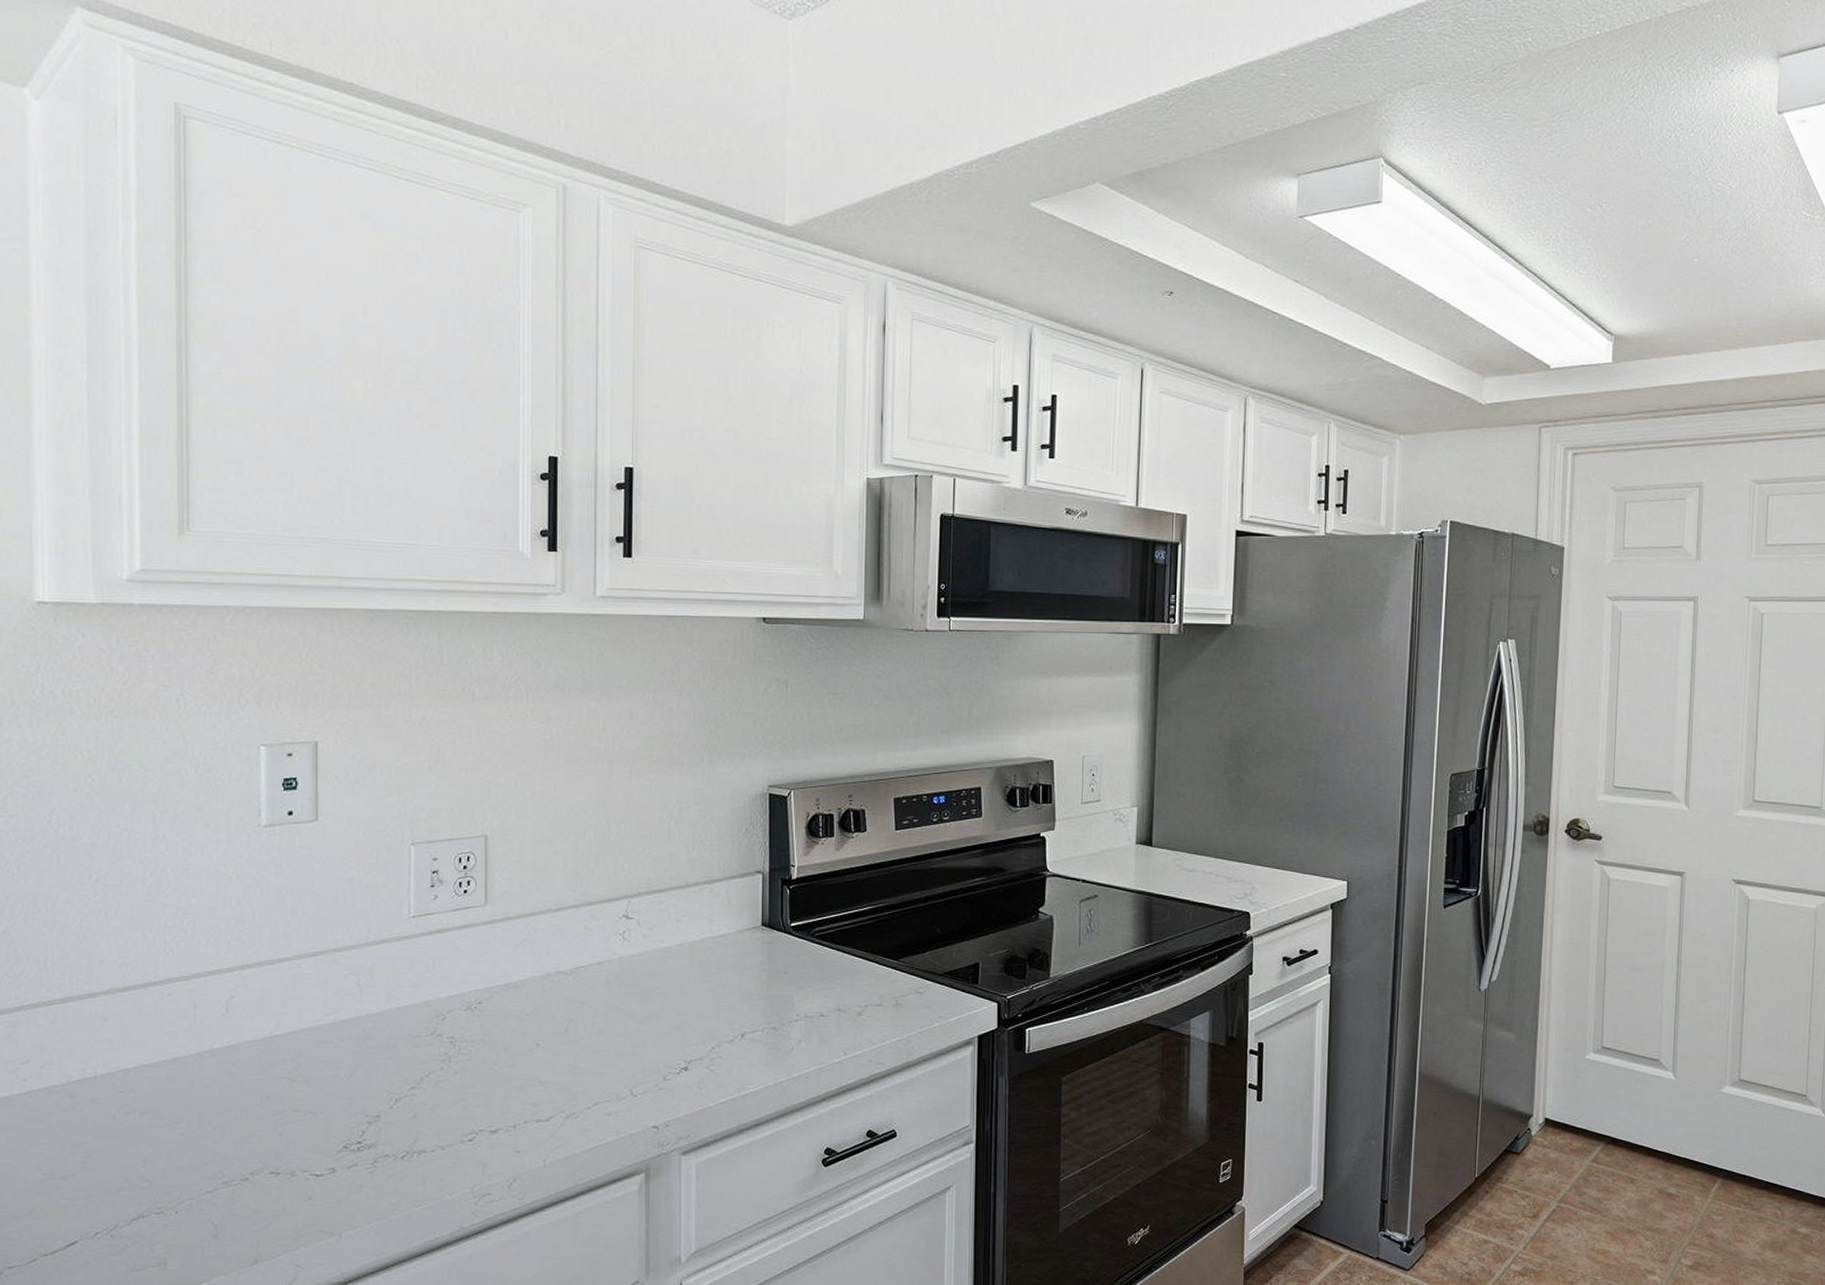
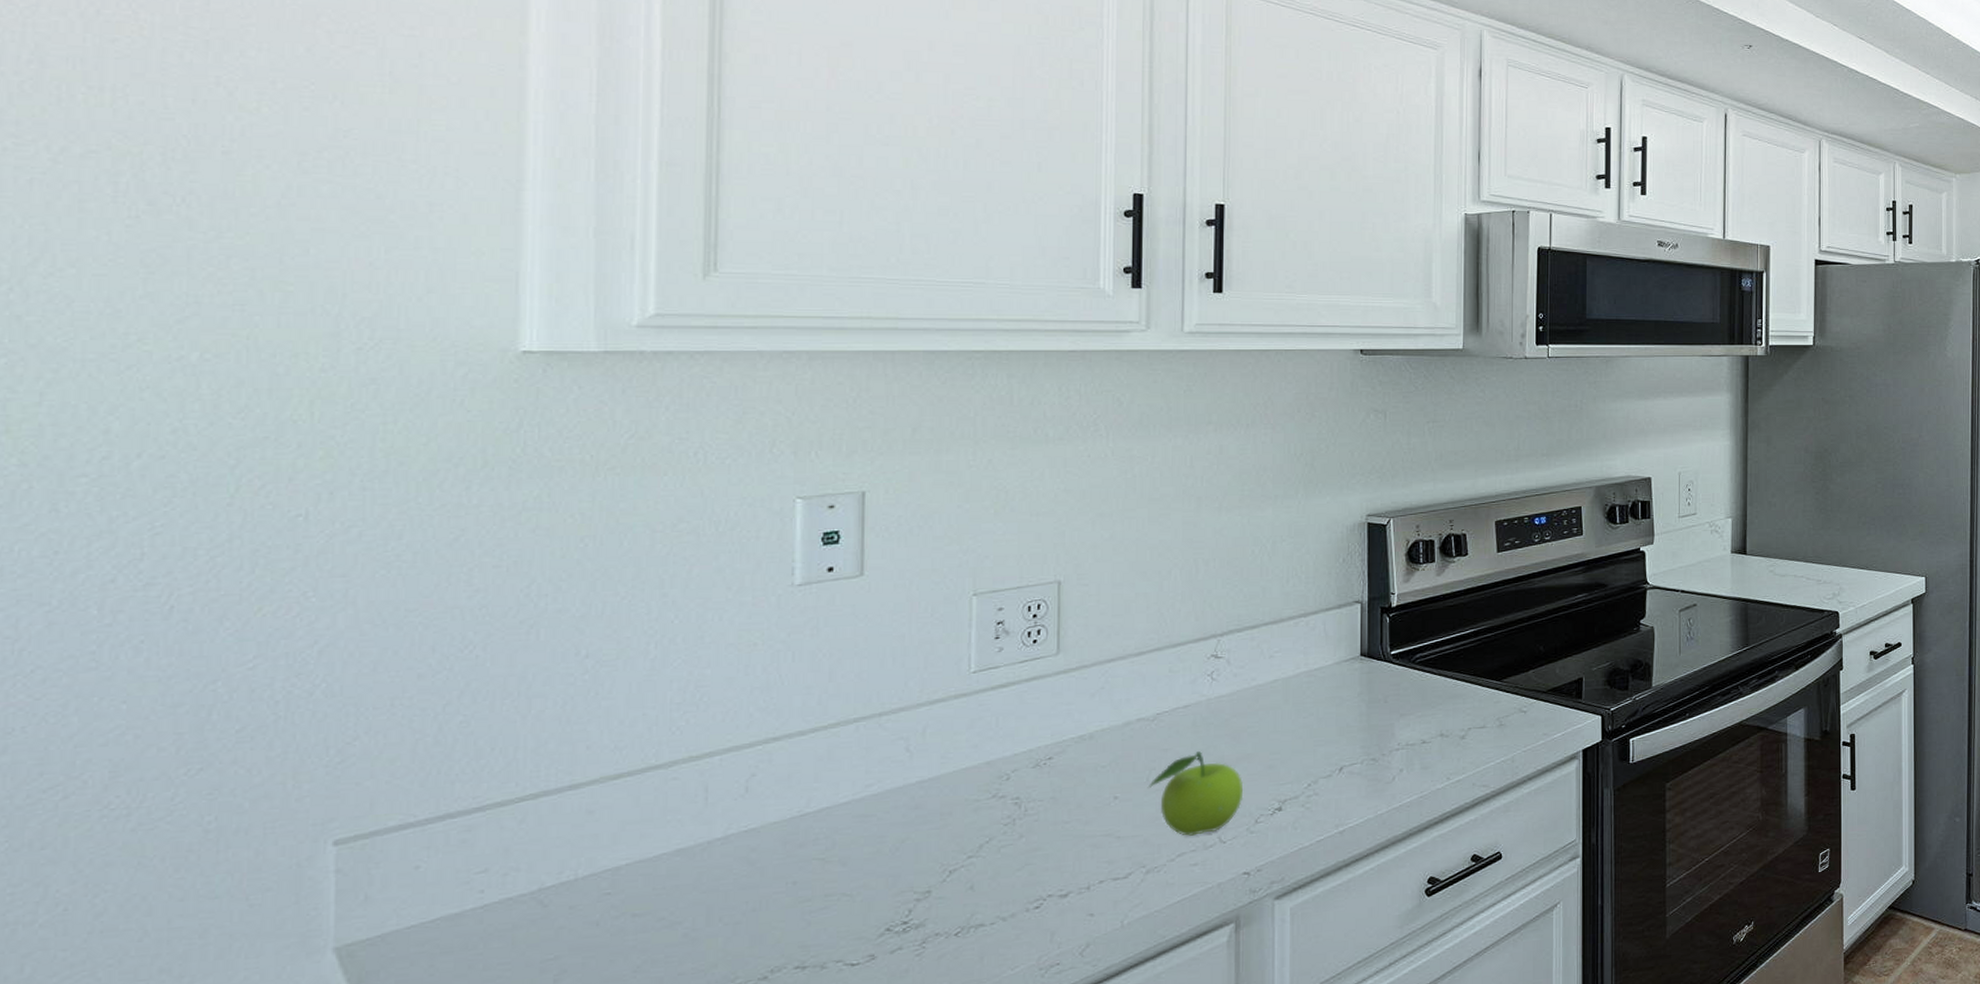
fruit: none [566,1007,653,1087] -> present [1147,751,1244,836]

